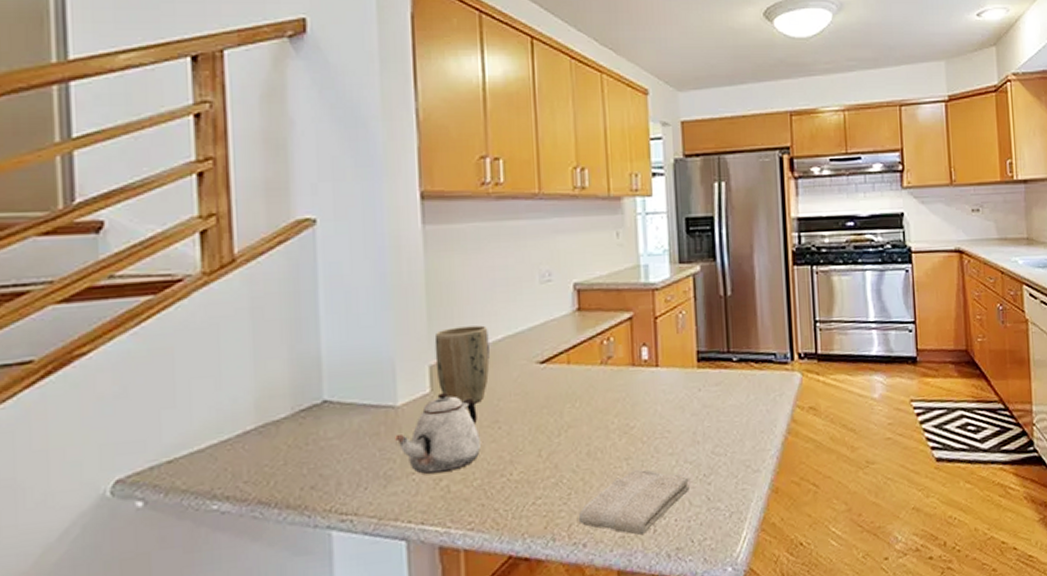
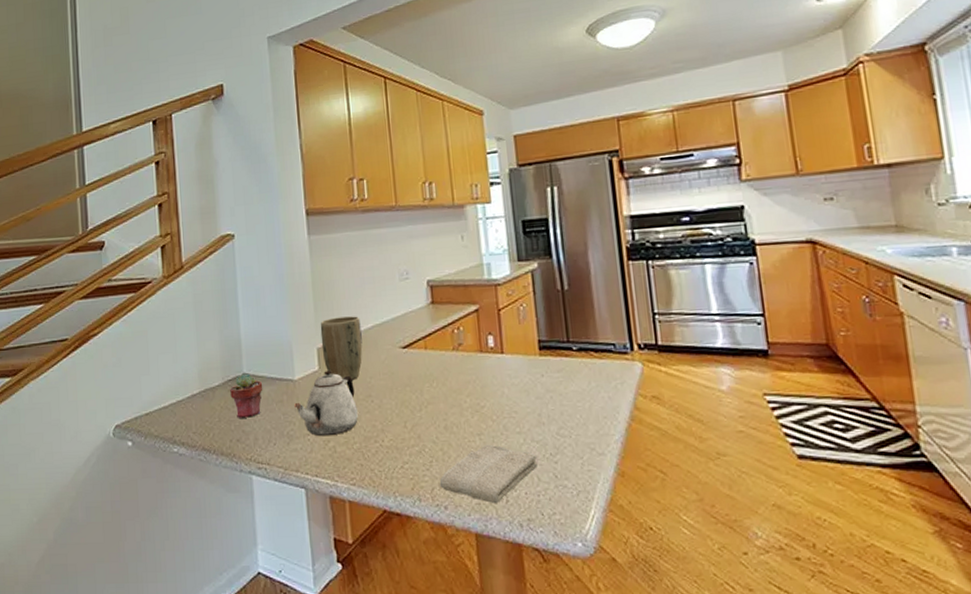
potted succulent: none [303,400,352,459] -> present [230,373,263,418]

